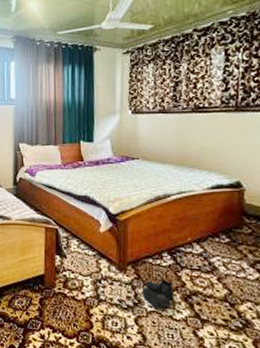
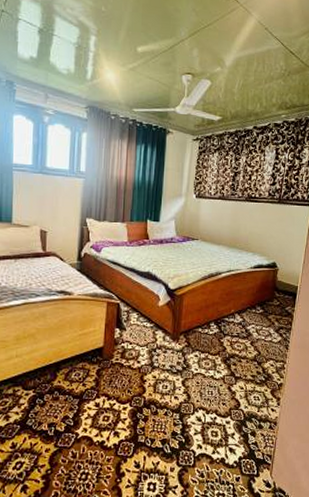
boots: present [141,278,174,310] -> none [190,345,216,372]

